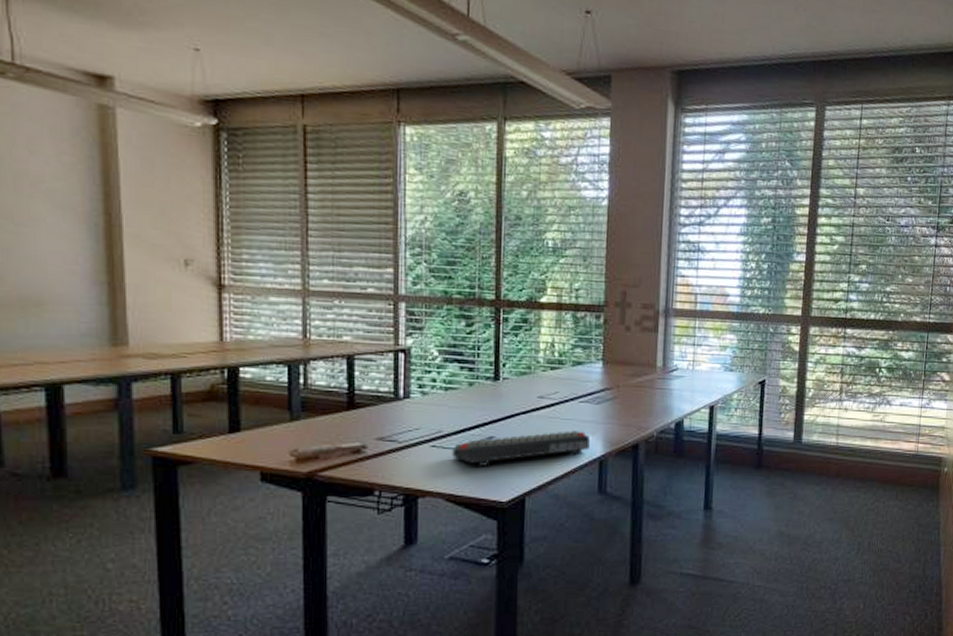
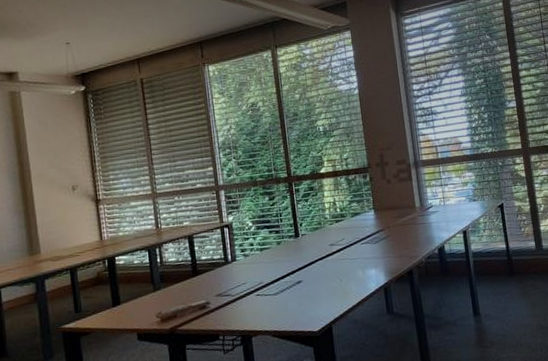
keyboard: present [452,430,591,467] -> none [272,266,376,307]

